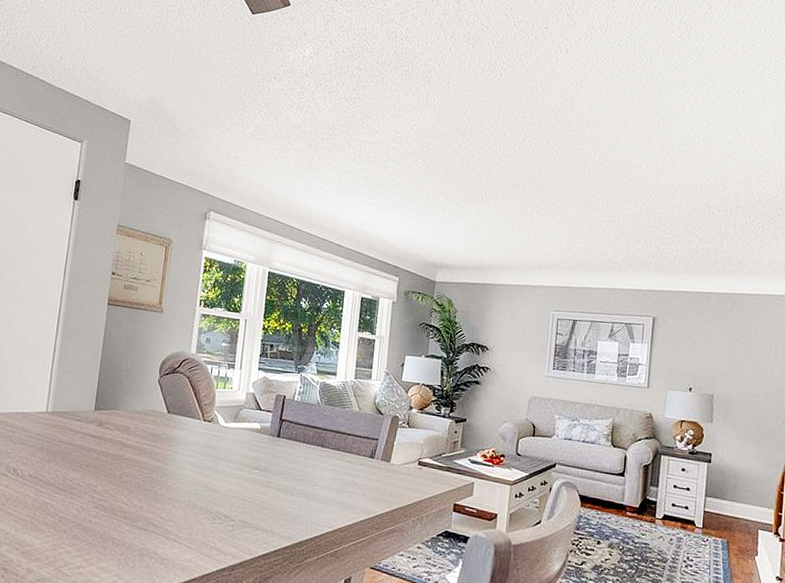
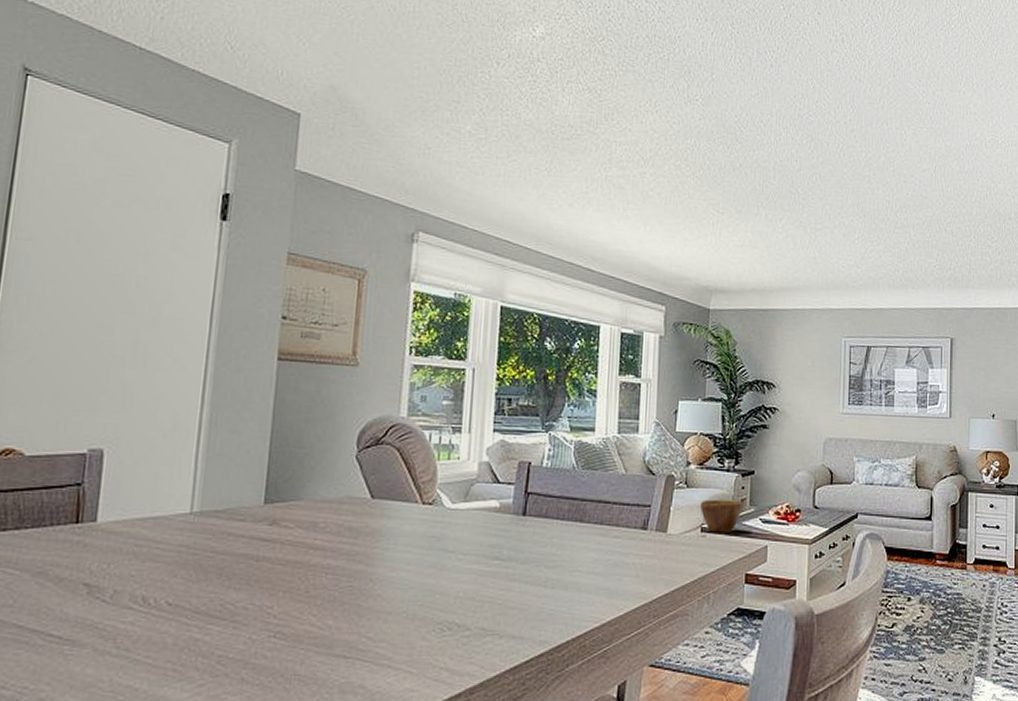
bowl: none [419,439,455,469] -> present [700,499,743,533]

